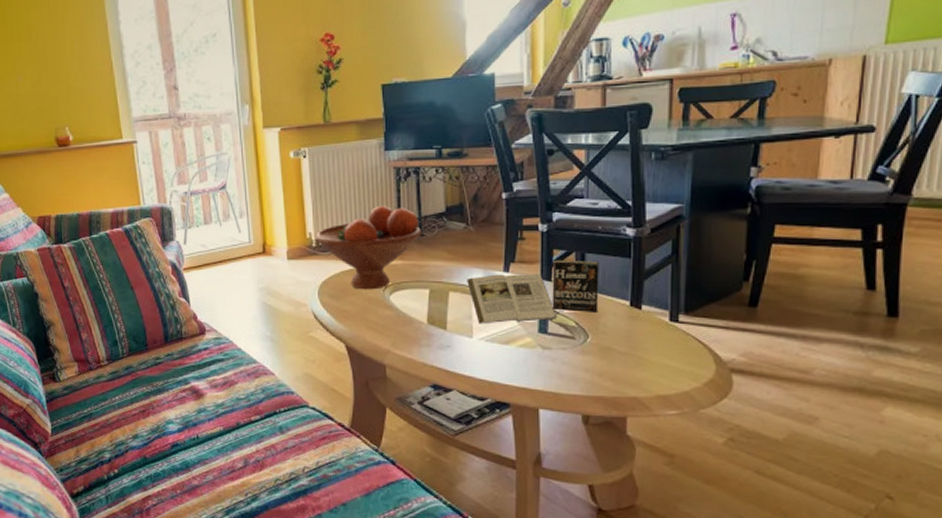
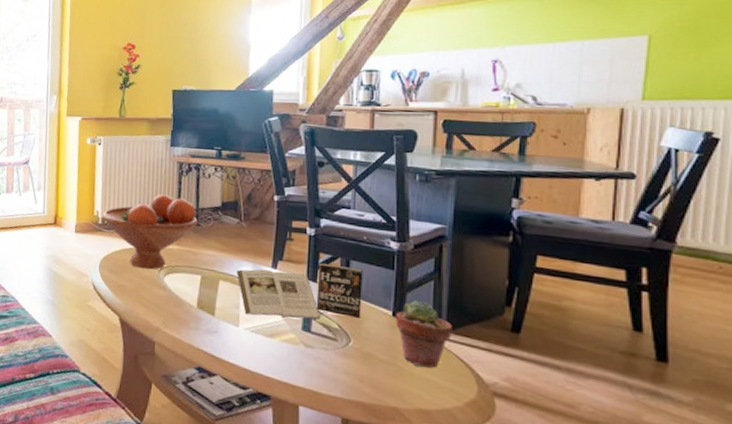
potted succulent: none [633,286,690,353] -> present [395,300,452,368]

